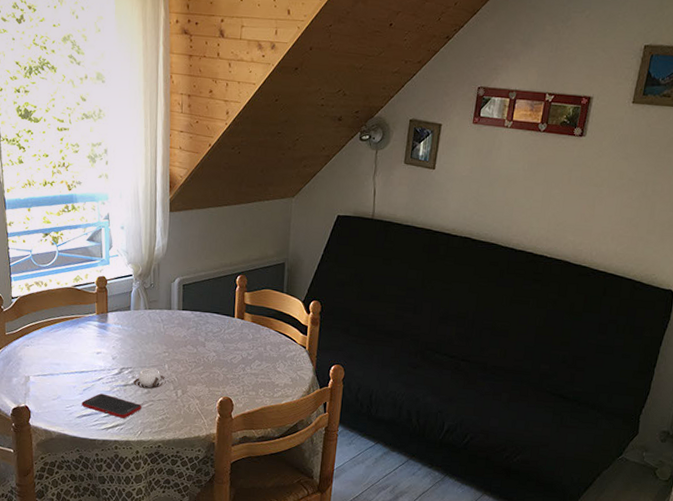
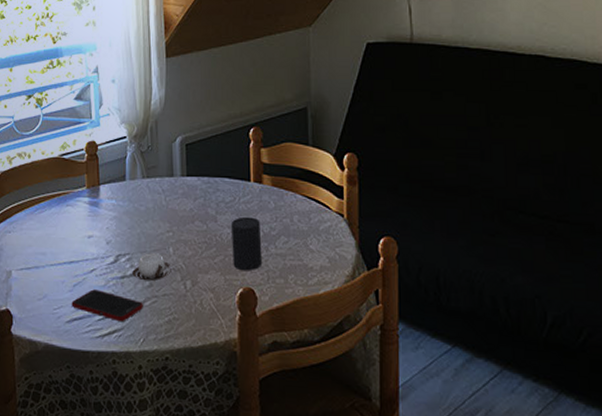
cup: none [216,344,240,385] -> present [231,216,262,271]

